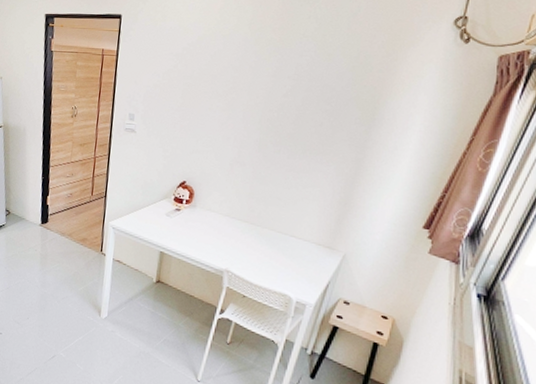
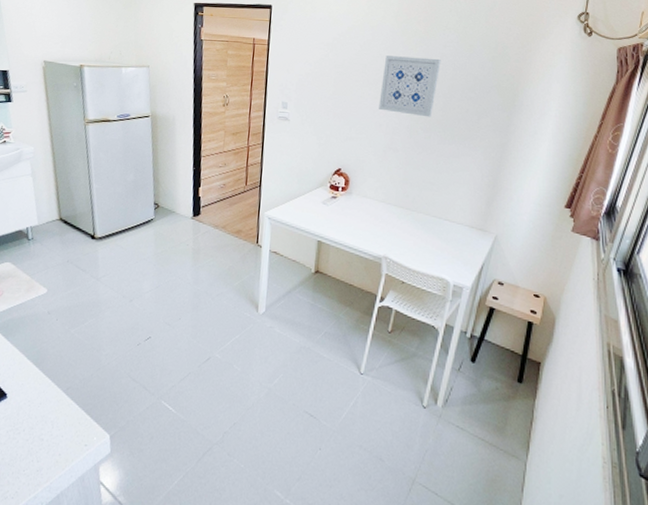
wall art: none [227,66,296,131] -> present [379,55,441,118]

